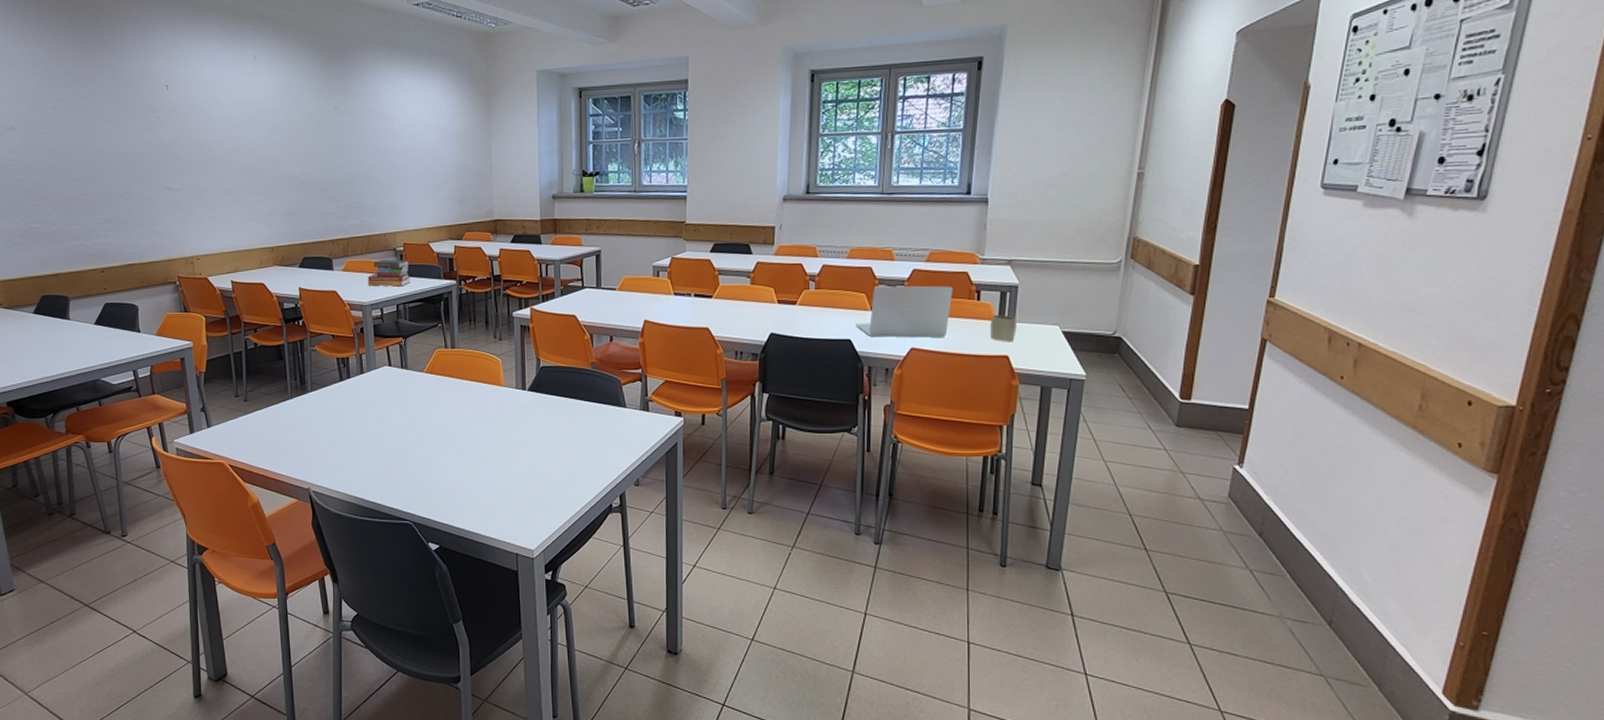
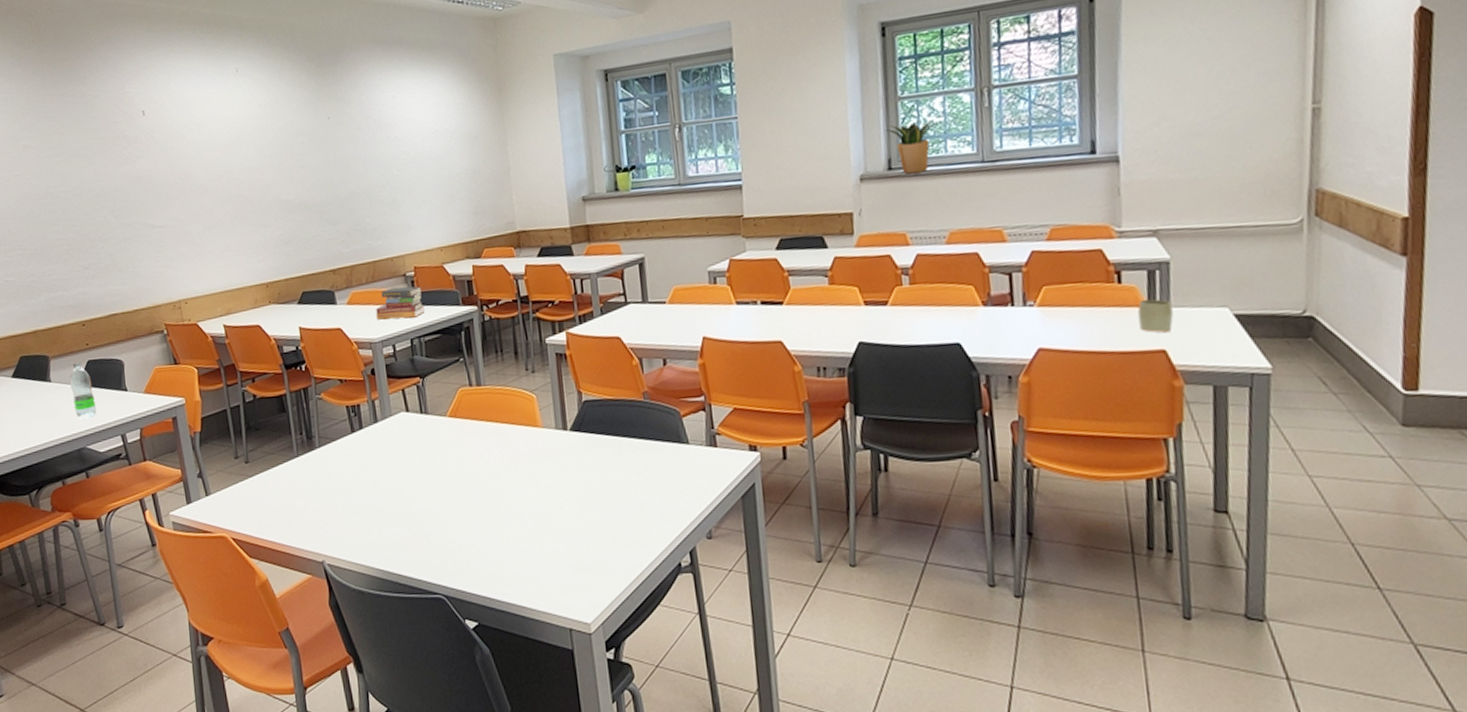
bottle: none [87,304,111,354] -> present [69,362,97,419]
potted plant: none [807,155,851,199] -> present [885,120,939,174]
laptop: present [856,285,953,338] -> none [964,268,1086,338]

